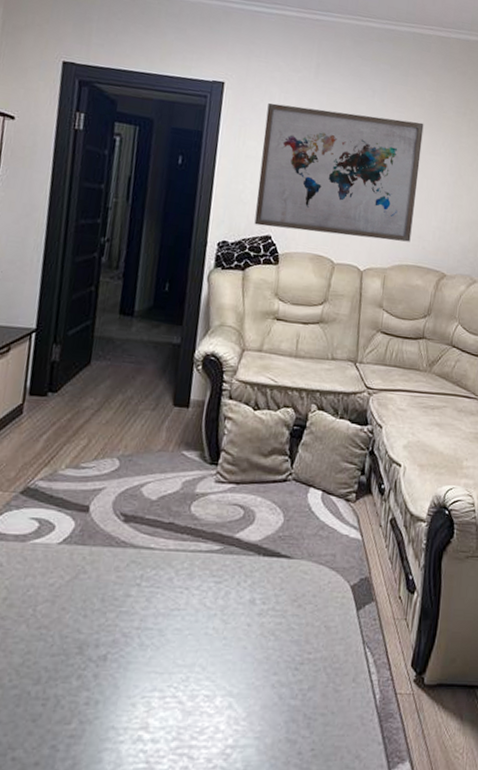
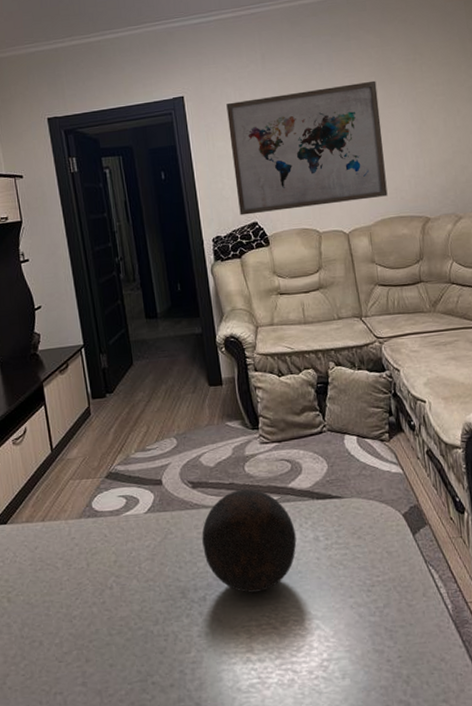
decorative ball: none [118,532,232,657] -> present [202,489,297,593]

